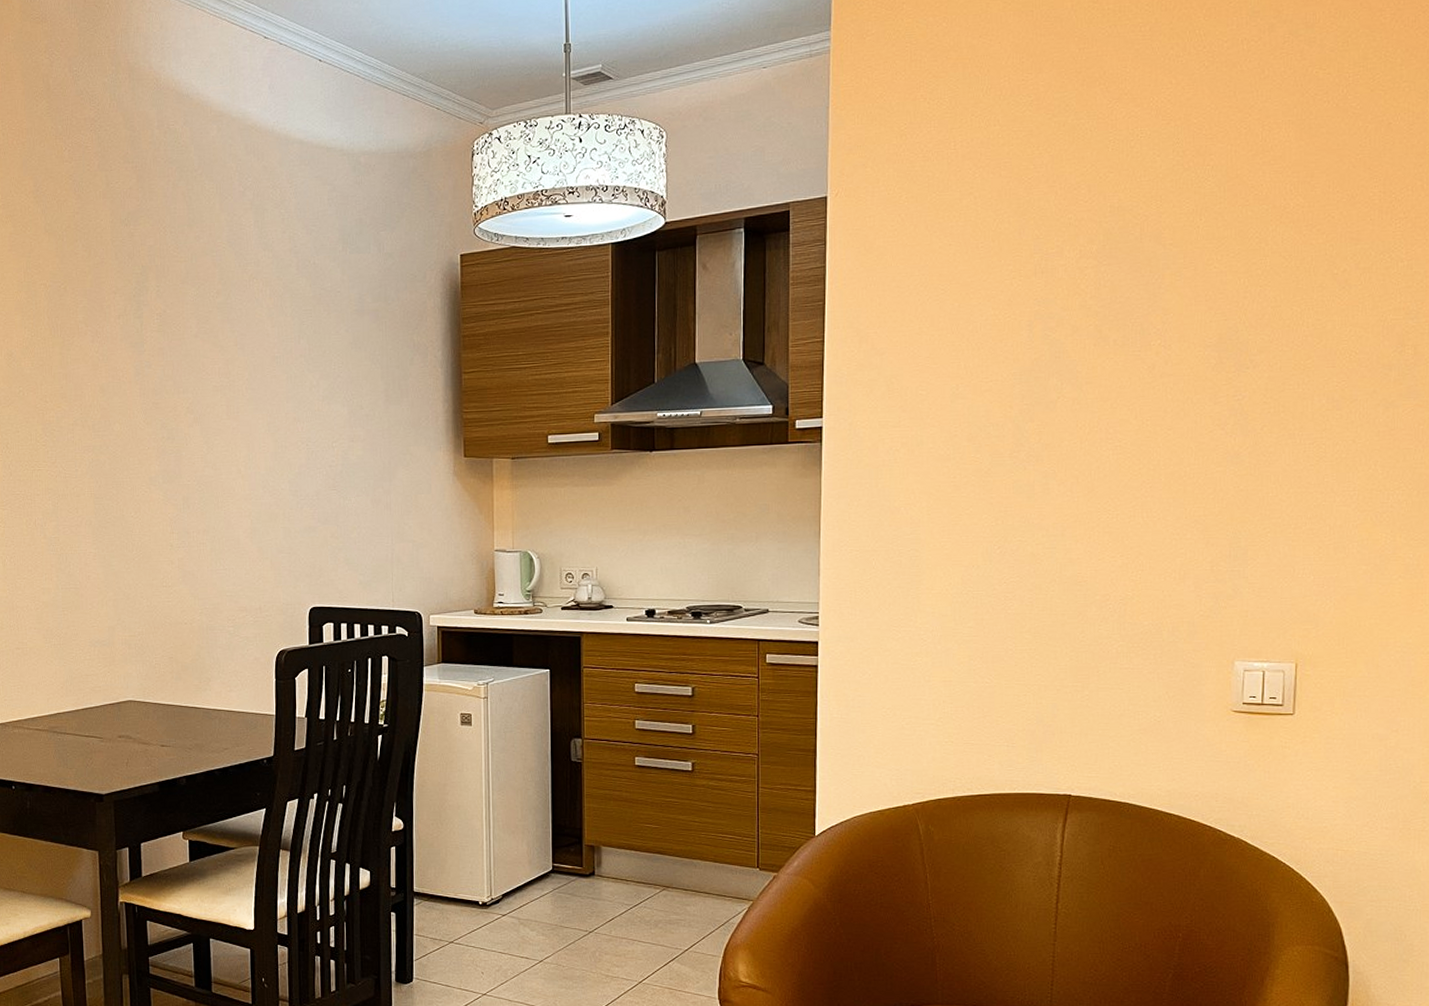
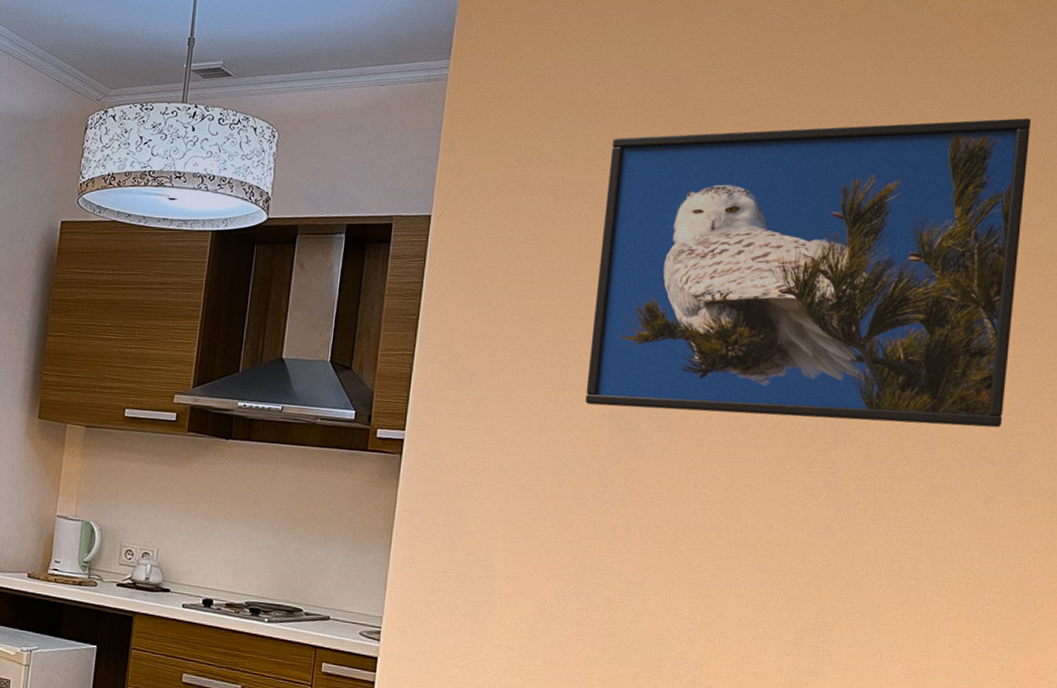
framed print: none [994,12,1413,367] -> present [585,118,1031,428]

